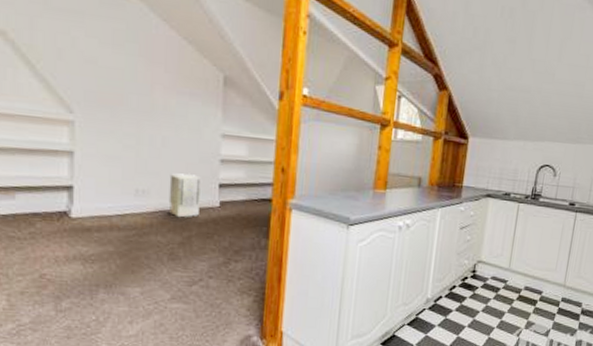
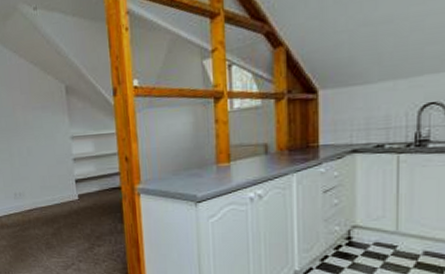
air purifier: present [168,173,201,218] -> none [37,175,63,213]

